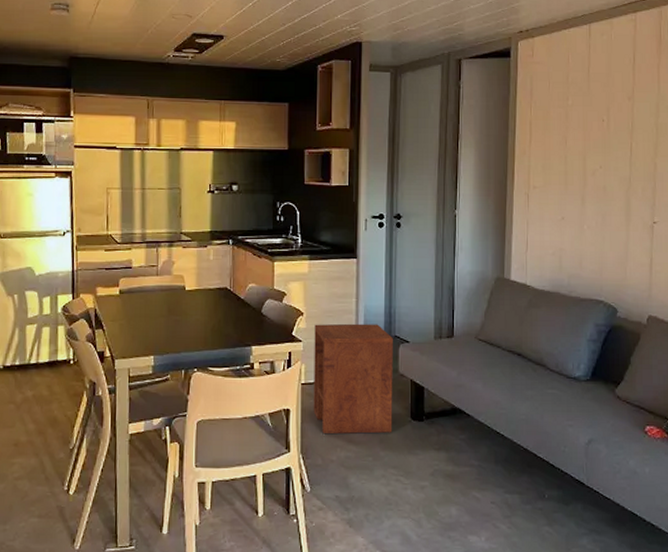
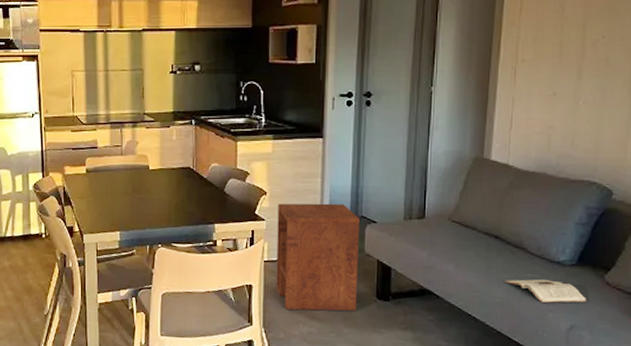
magazine: none [528,395,601,418] -> present [505,279,587,303]

